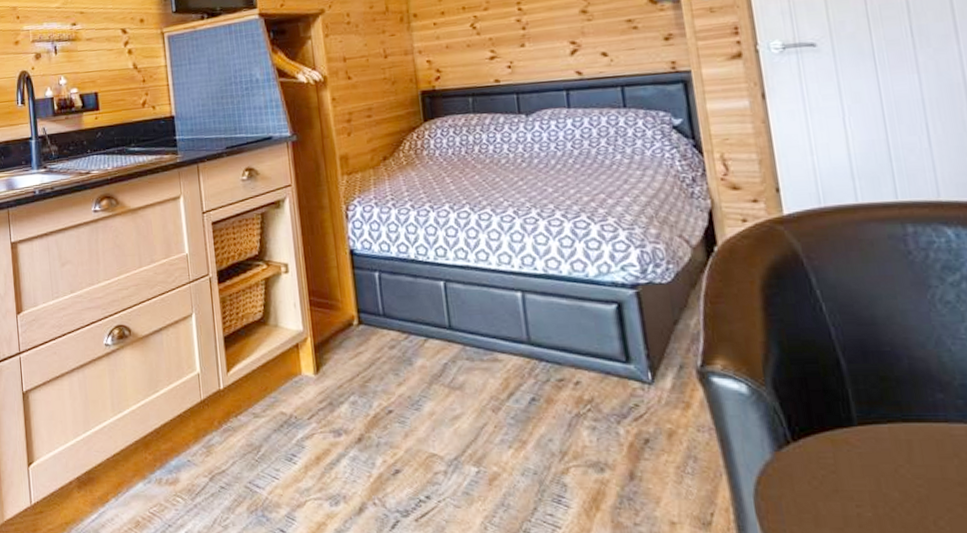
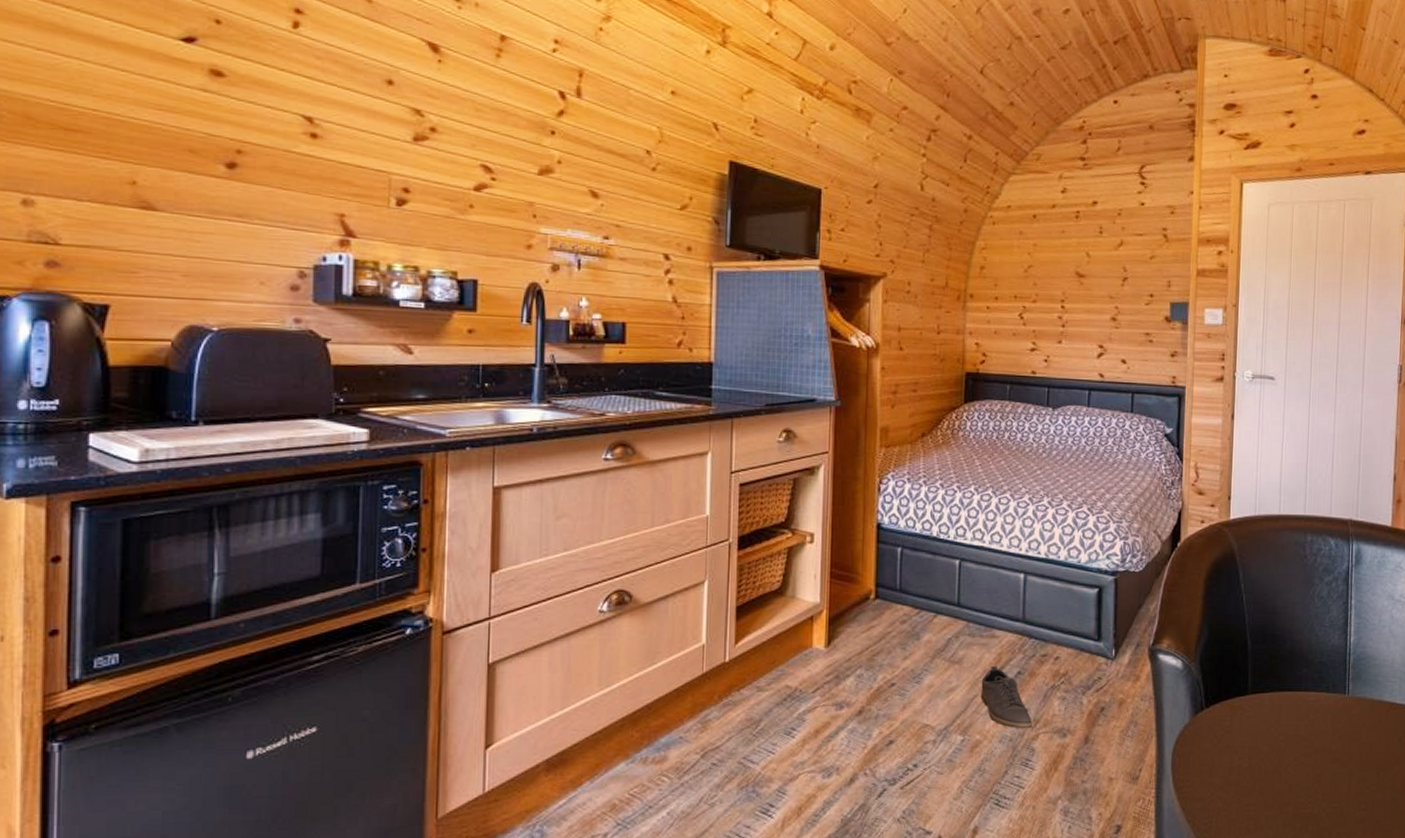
shoe: none [489,392,559,462] -> present [981,666,1032,729]

